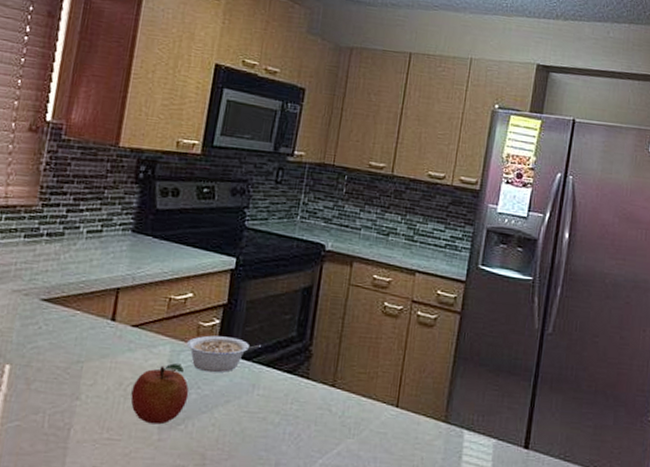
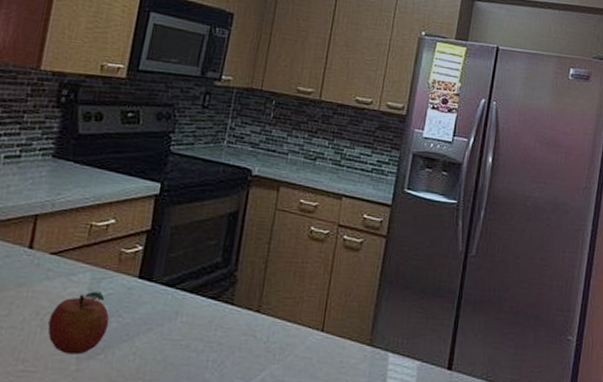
legume: present [187,335,261,373] -> none [108,262,185,301]

